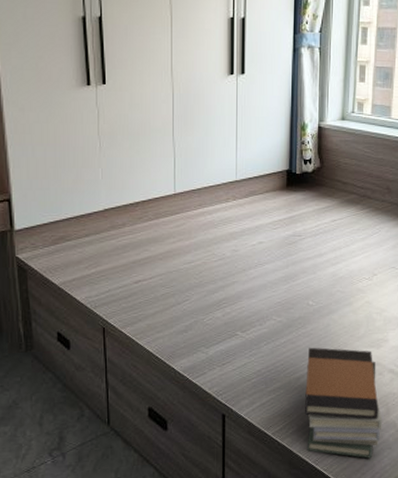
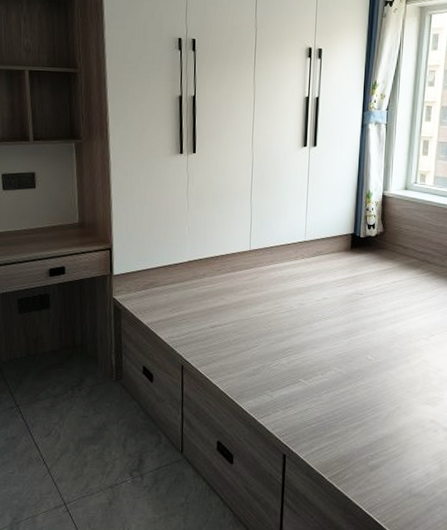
book stack: present [305,347,383,458] -> none [360,399,436,512]

